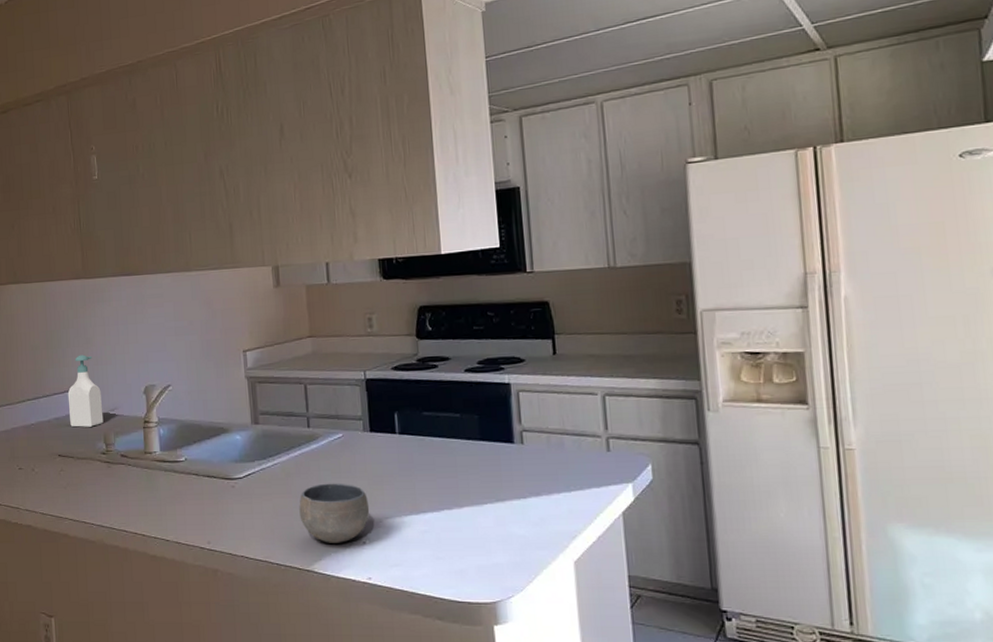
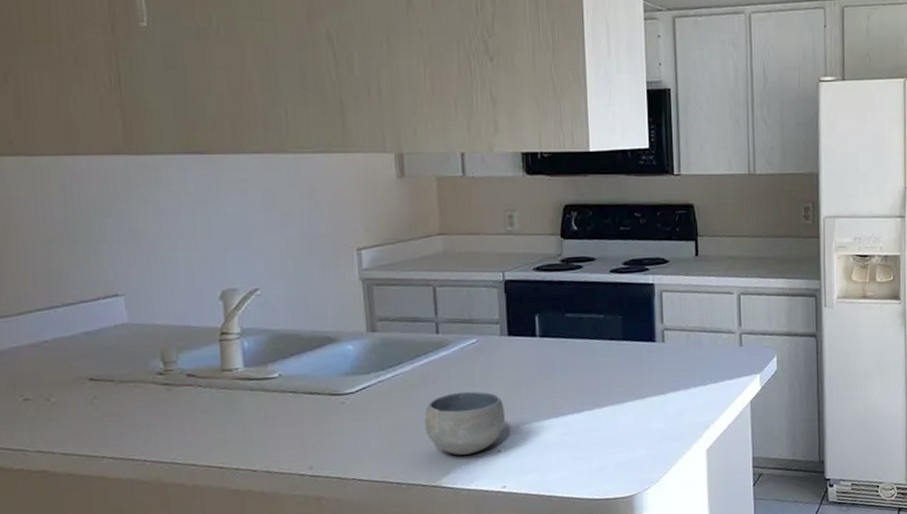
soap bottle: present [67,354,104,427] -> none [103,251,160,343]

